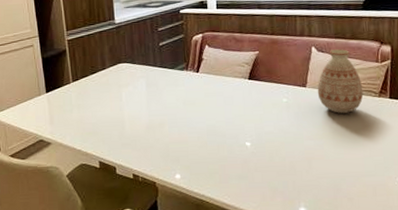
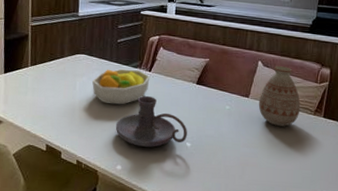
fruit bowl: none [139,72,199,112] -> present [92,69,150,105]
candle holder: none [168,98,245,152] -> present [115,95,187,147]

